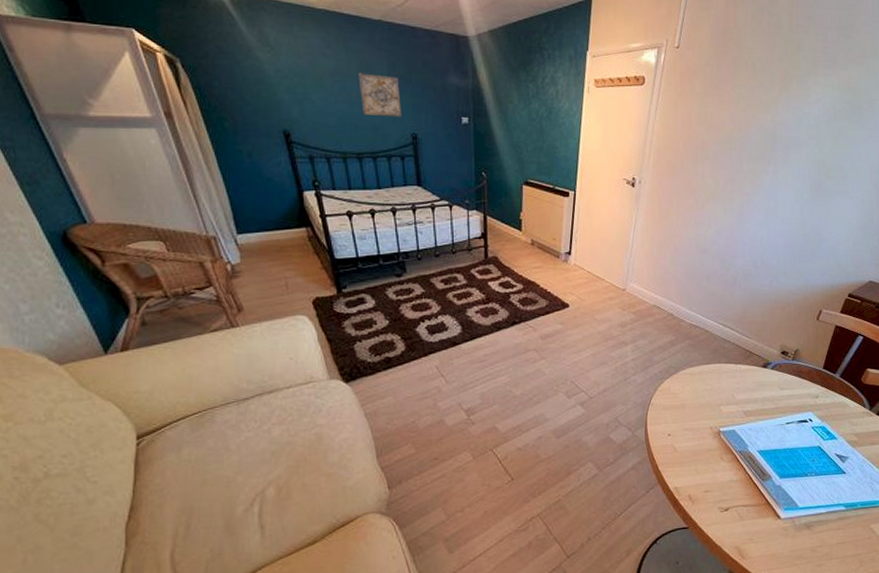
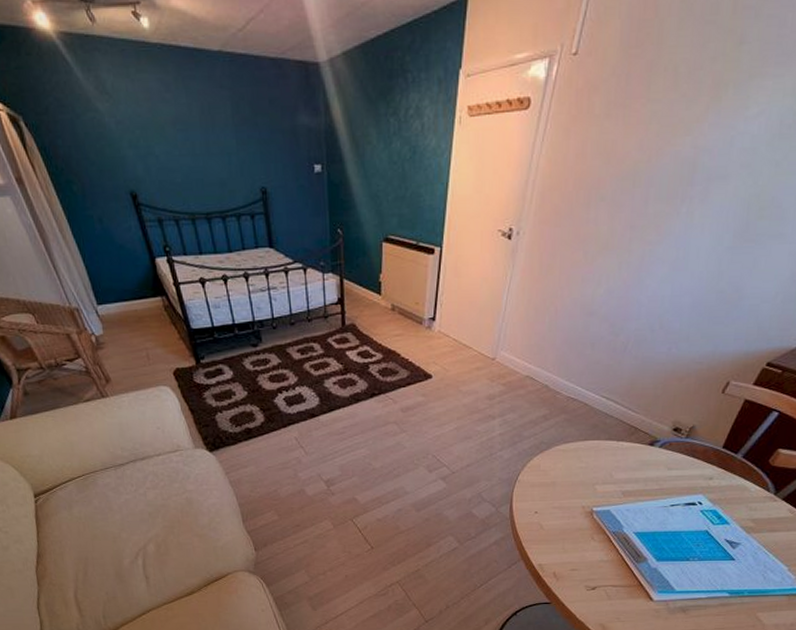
wall art: present [358,73,402,117] -> none [200,118,249,169]

